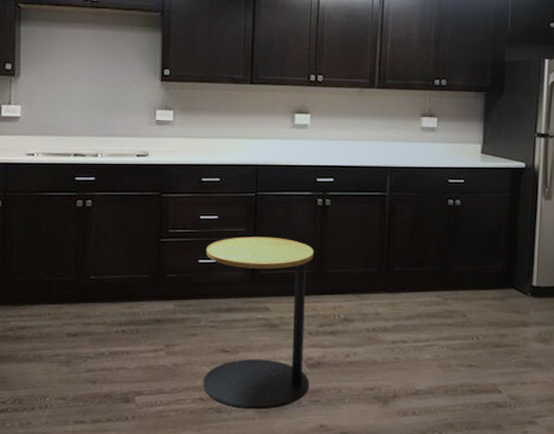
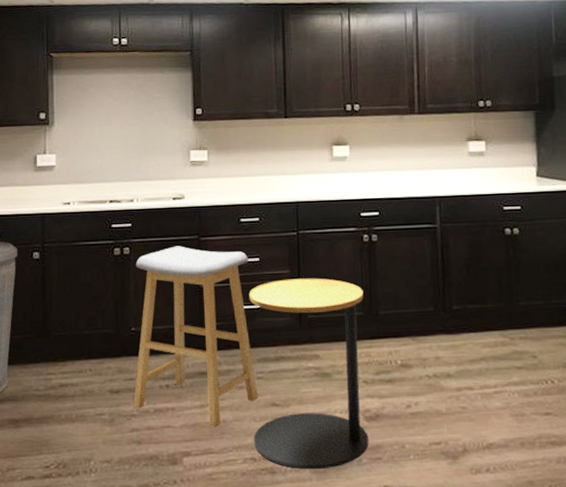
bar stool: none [90,201,210,371] -> present [133,246,258,429]

